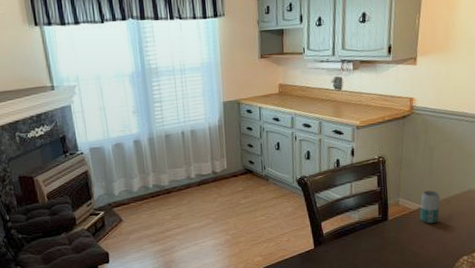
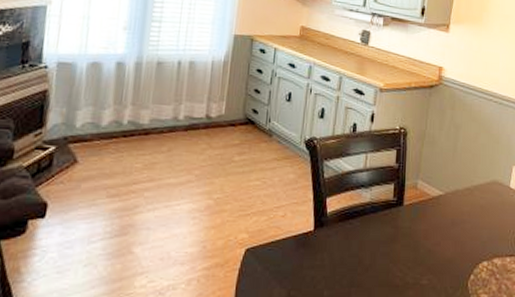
beverage can: present [420,190,441,224] -> none [439,175,463,217]

